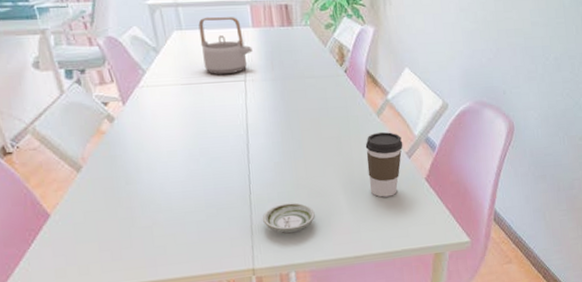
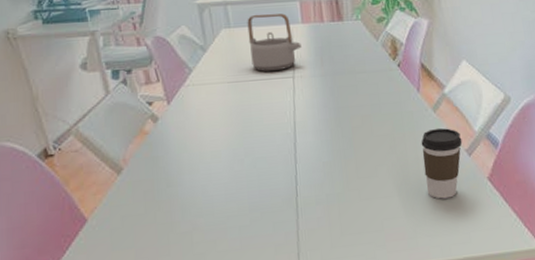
saucer: present [263,202,315,234] -> none [310,205,367,240]

